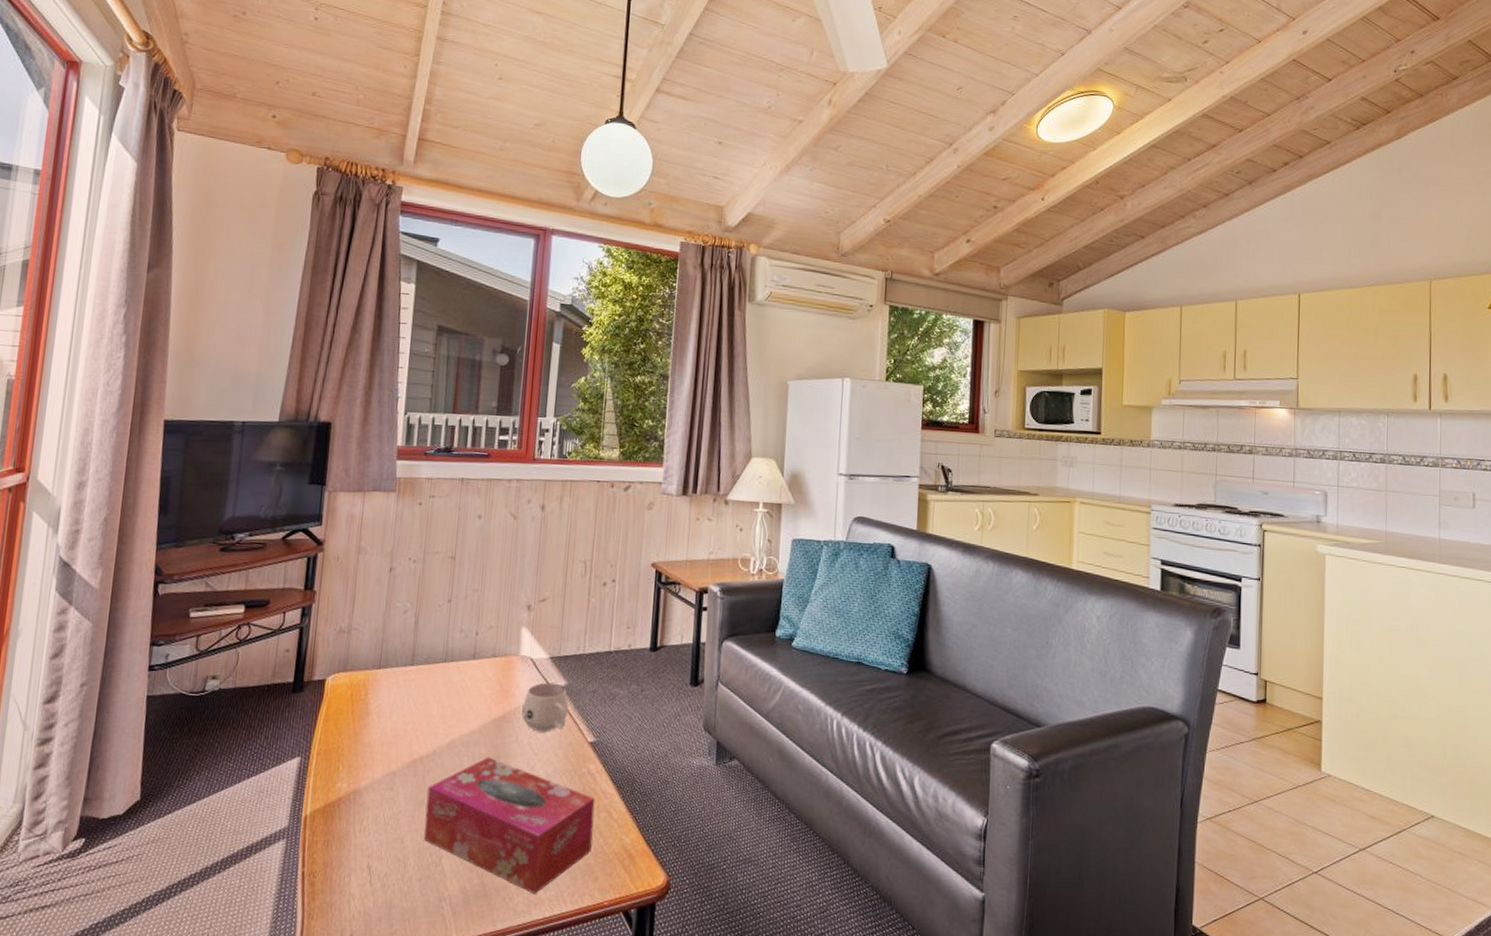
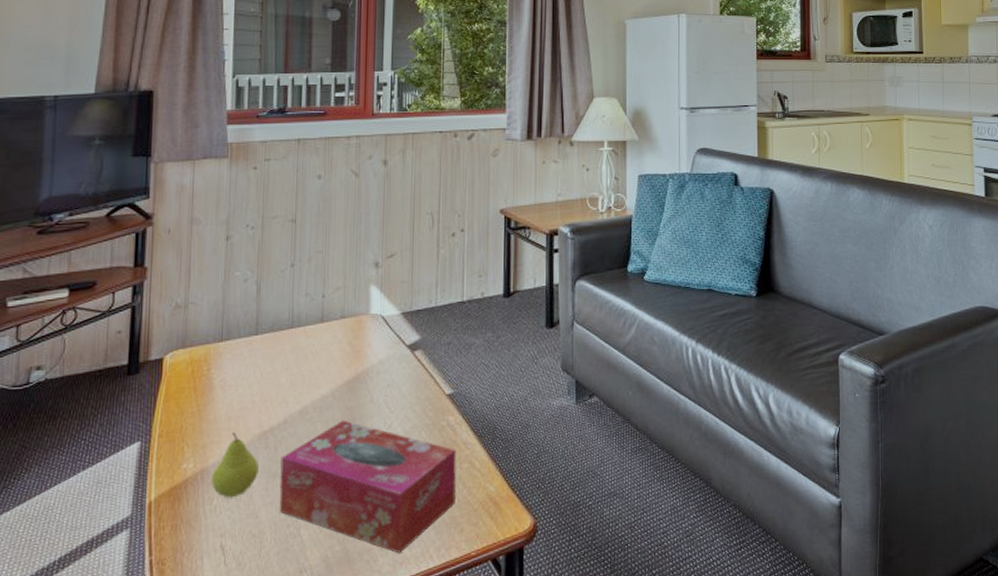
fruit: none [362,757,407,821] -> present [211,432,259,498]
mug: present [522,682,569,733] -> none [376,338,424,390]

